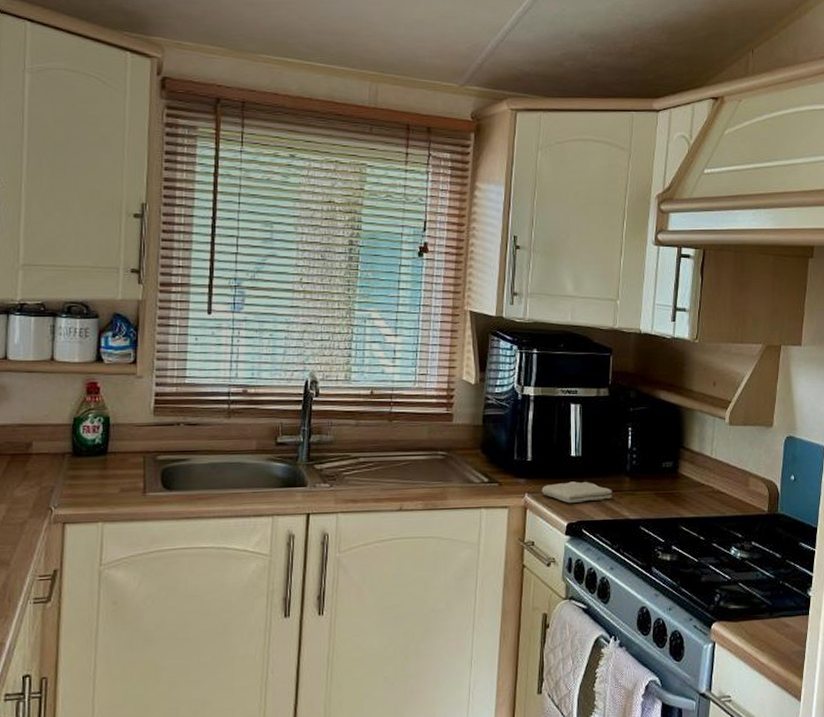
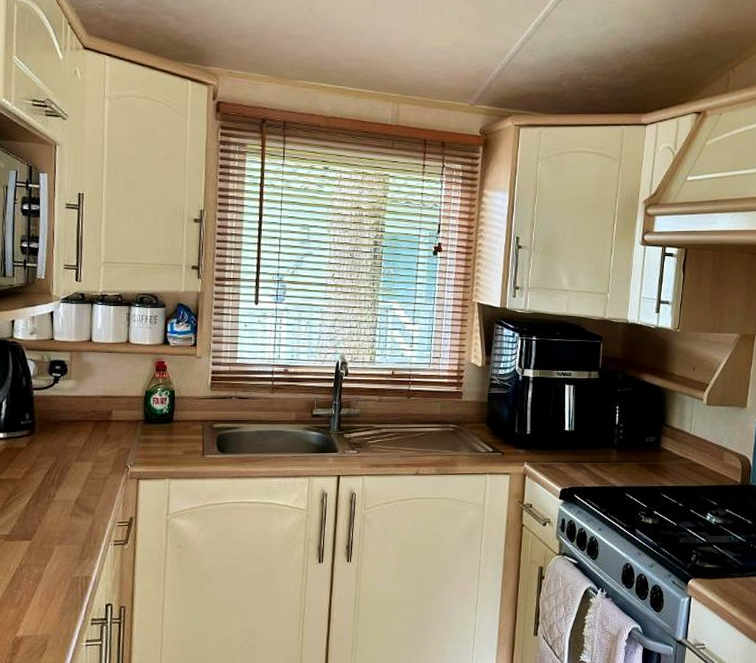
washcloth: present [541,481,612,503] -> none [538,453,601,471]

